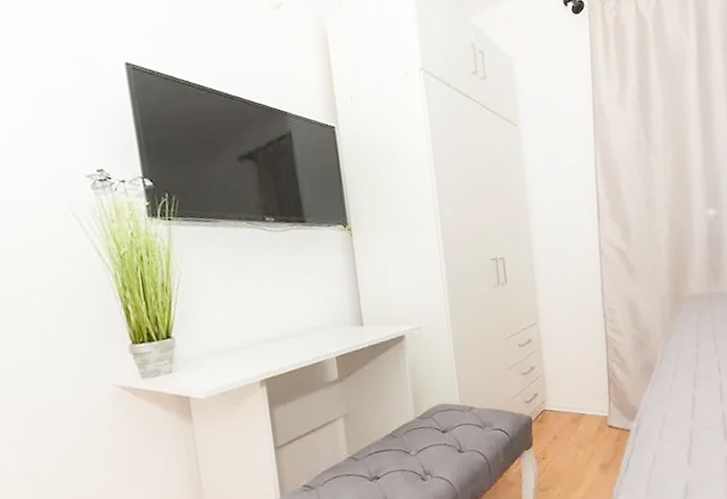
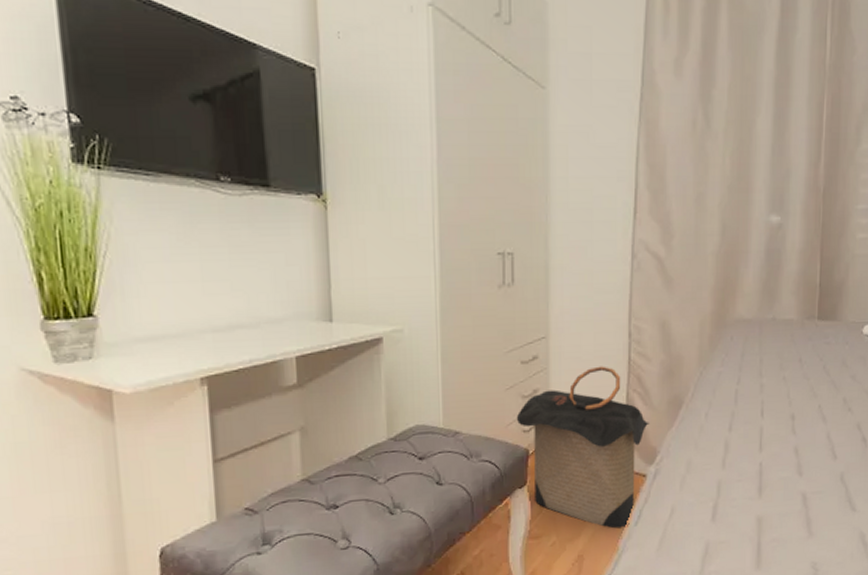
laundry hamper: none [518,343,628,477] -> present [516,366,649,529]

